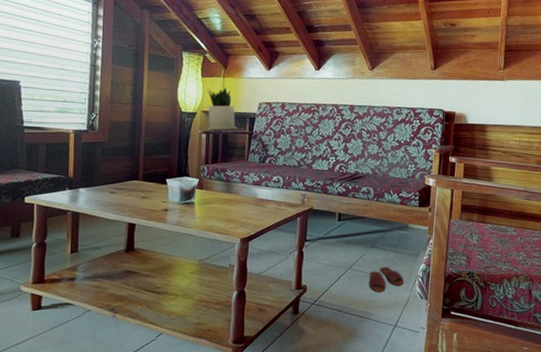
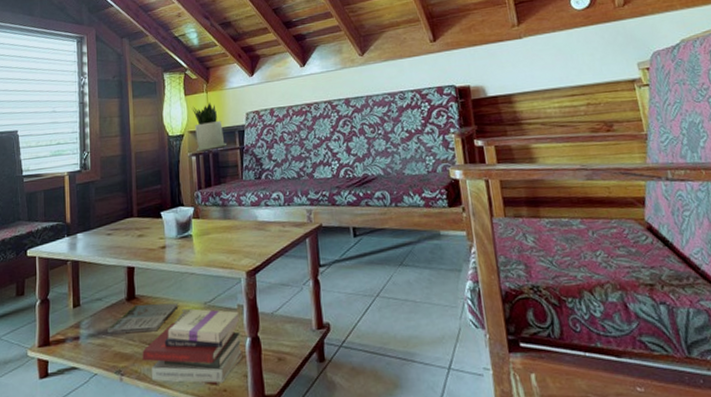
magazine: none [104,256,187,280] -> present [107,302,192,334]
books: none [136,264,231,326] -> present [142,308,243,385]
slippers: present [368,266,404,292] -> none [404,289,449,324]

